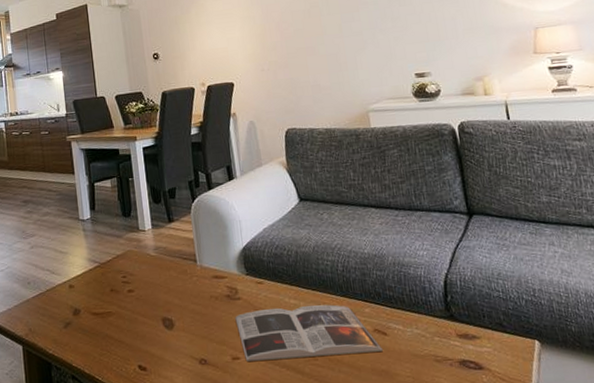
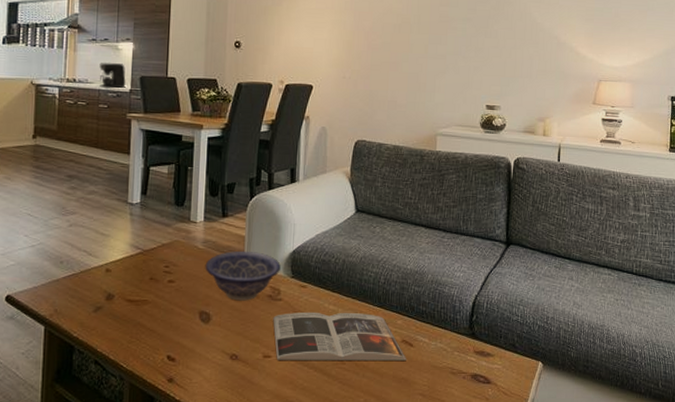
coffee maker: none [36,92,62,117] -> present [99,63,126,89]
decorative bowl: none [160,253,234,304] -> present [205,251,281,301]

